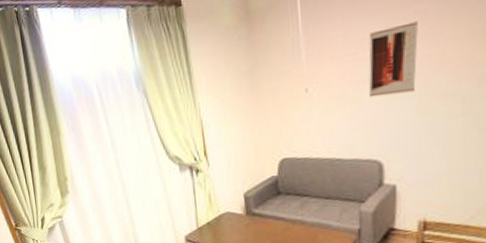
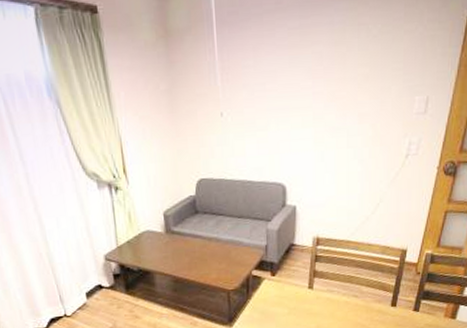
wall art: present [368,21,418,98] -> none [274,60,315,126]

